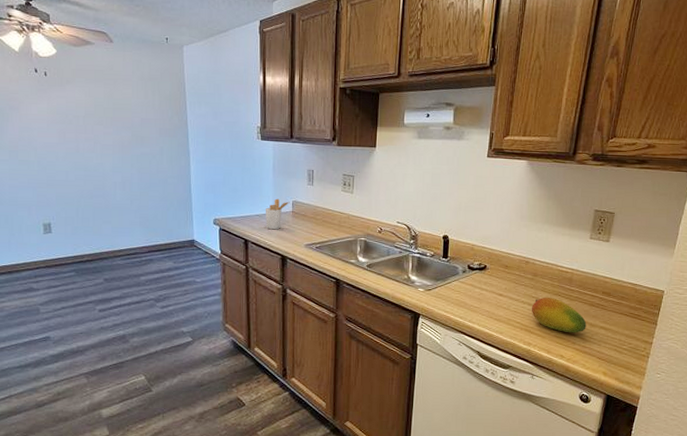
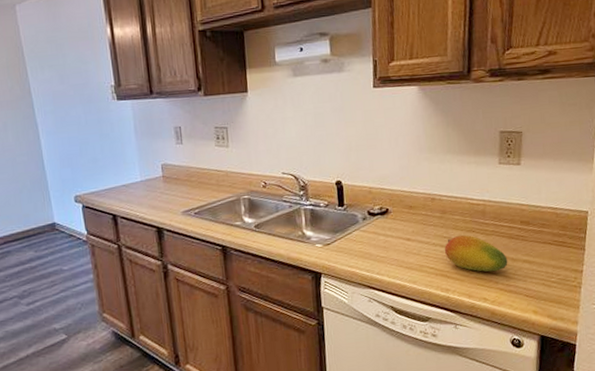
utensil holder: present [265,198,290,230] -> none [131,163,159,200]

